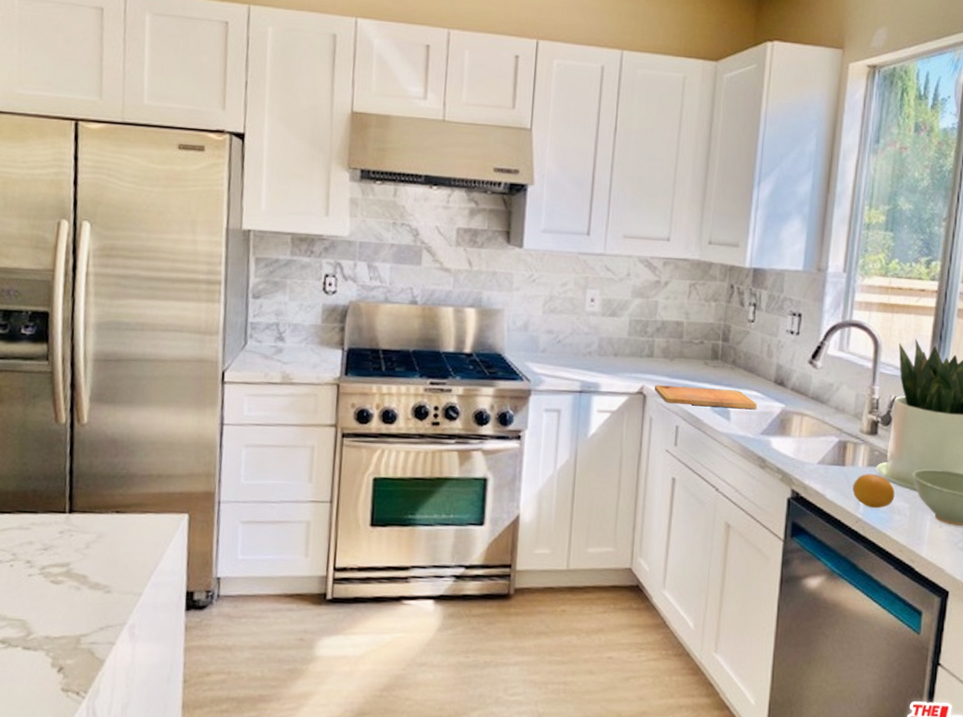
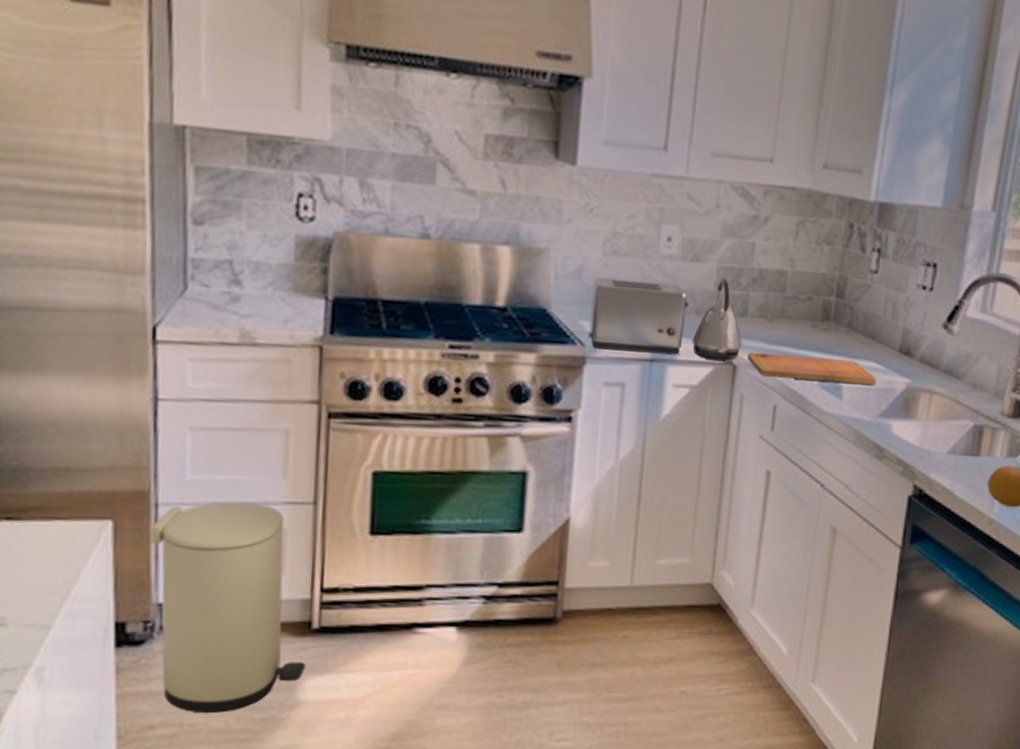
pedal bin: none [214,500,322,664] -> present [150,501,307,713]
toaster: none [532,329,608,387] -> present [587,277,689,355]
kettle: none [611,328,650,392] -> present [691,278,742,362]

